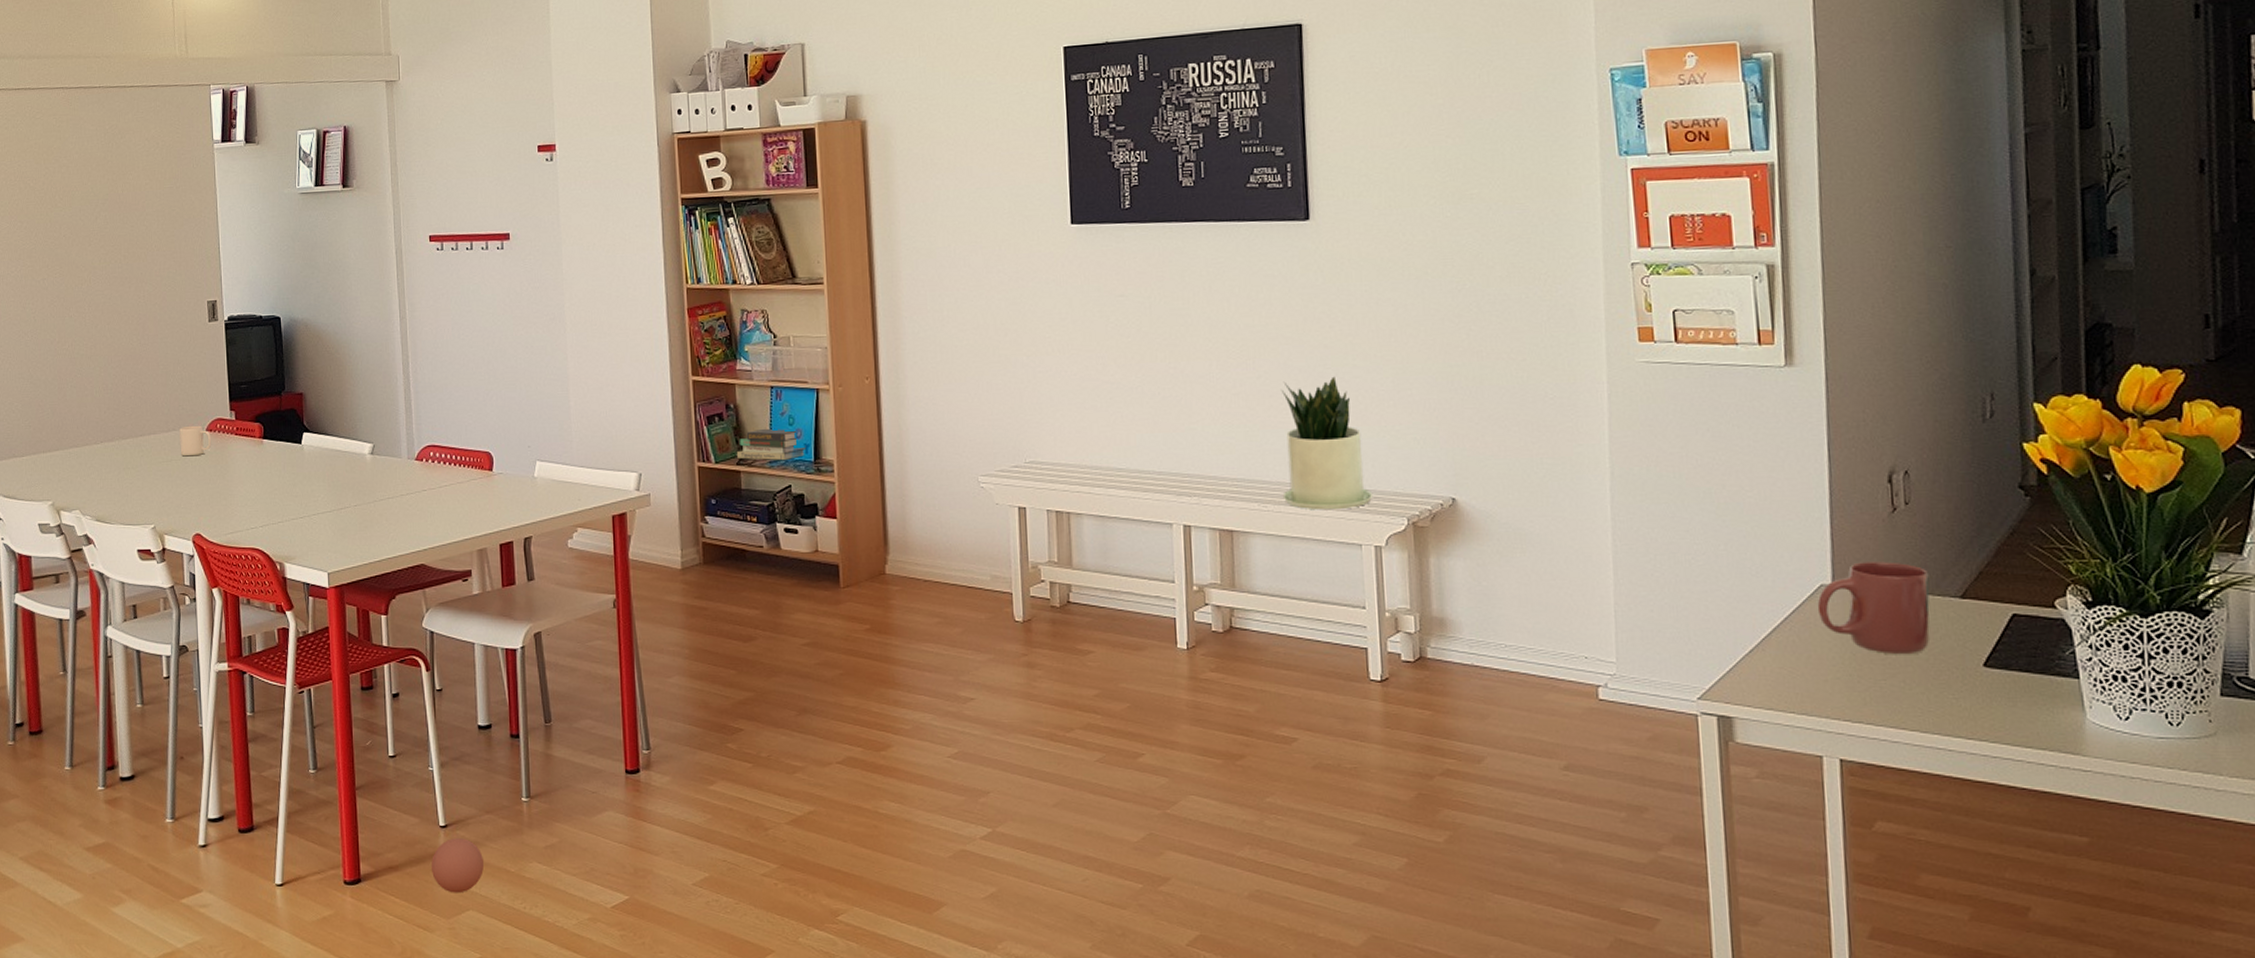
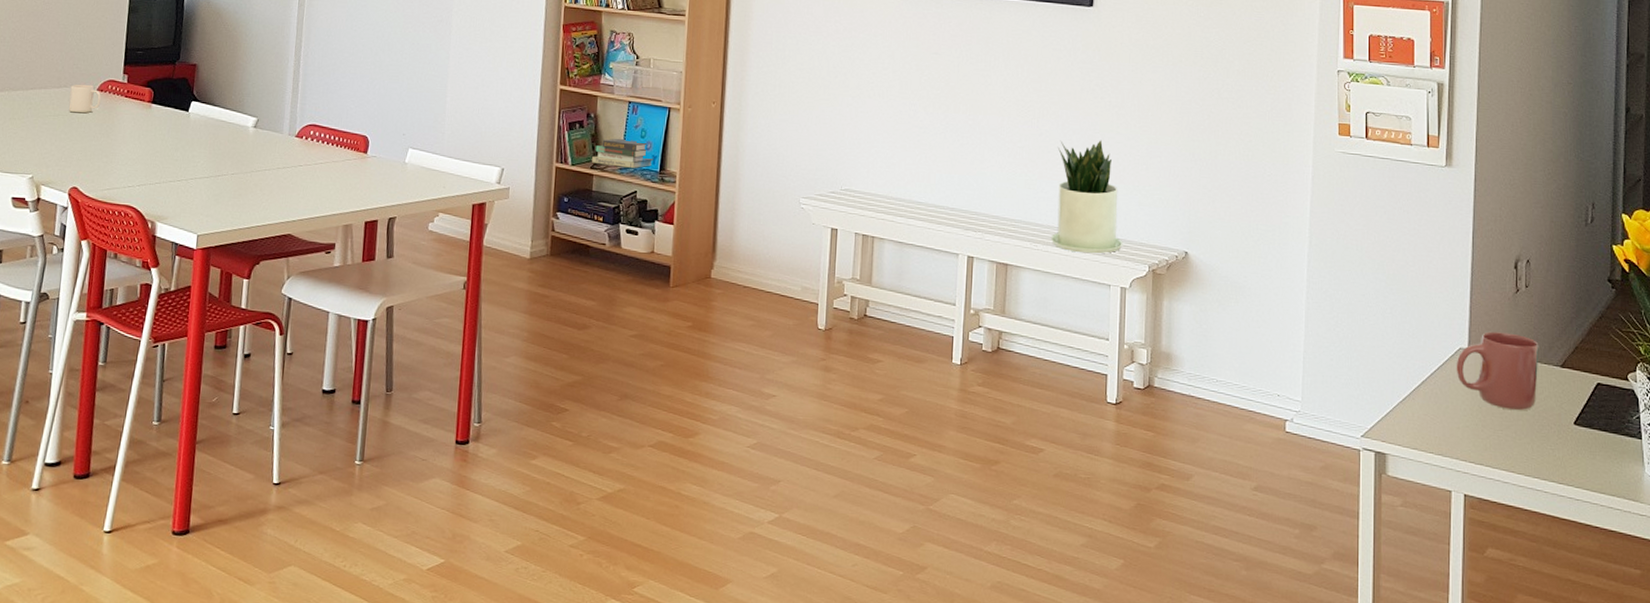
ball: present [431,837,484,893] -> none [260,495,311,549]

